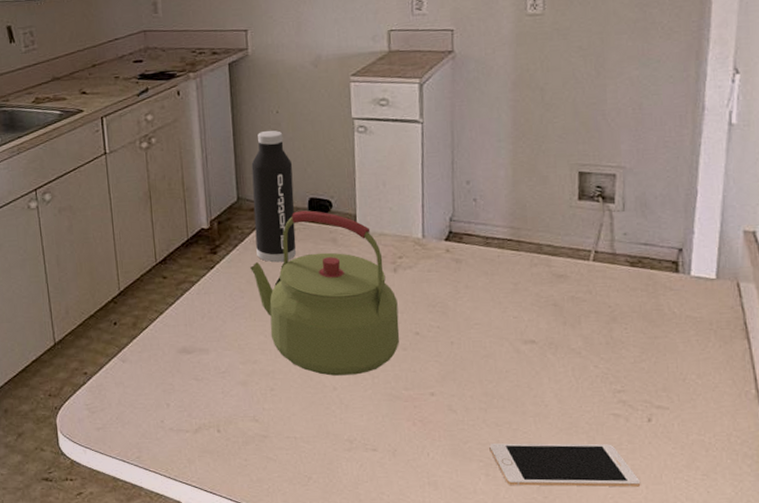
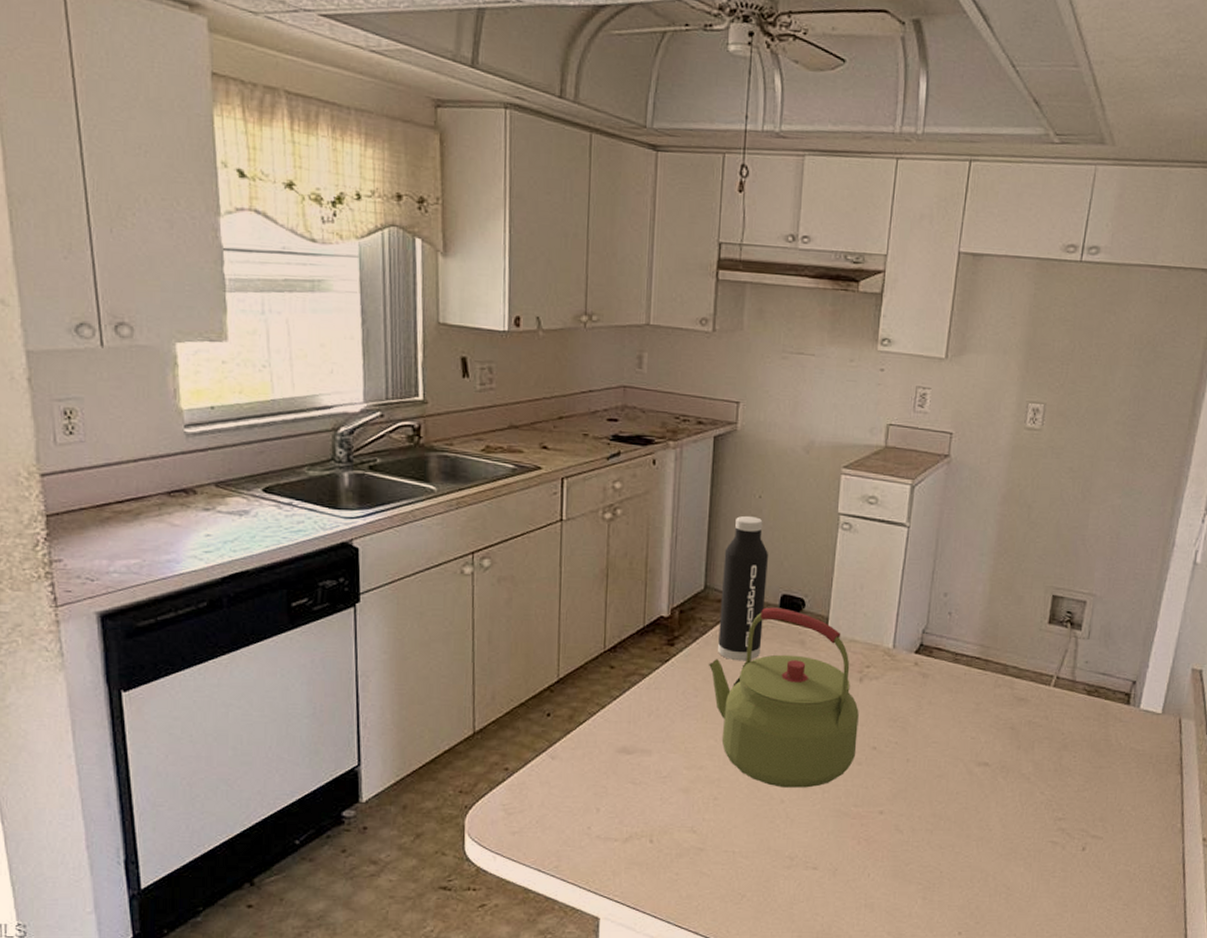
cell phone: present [489,443,641,487] -> none [930,866,1068,915]

